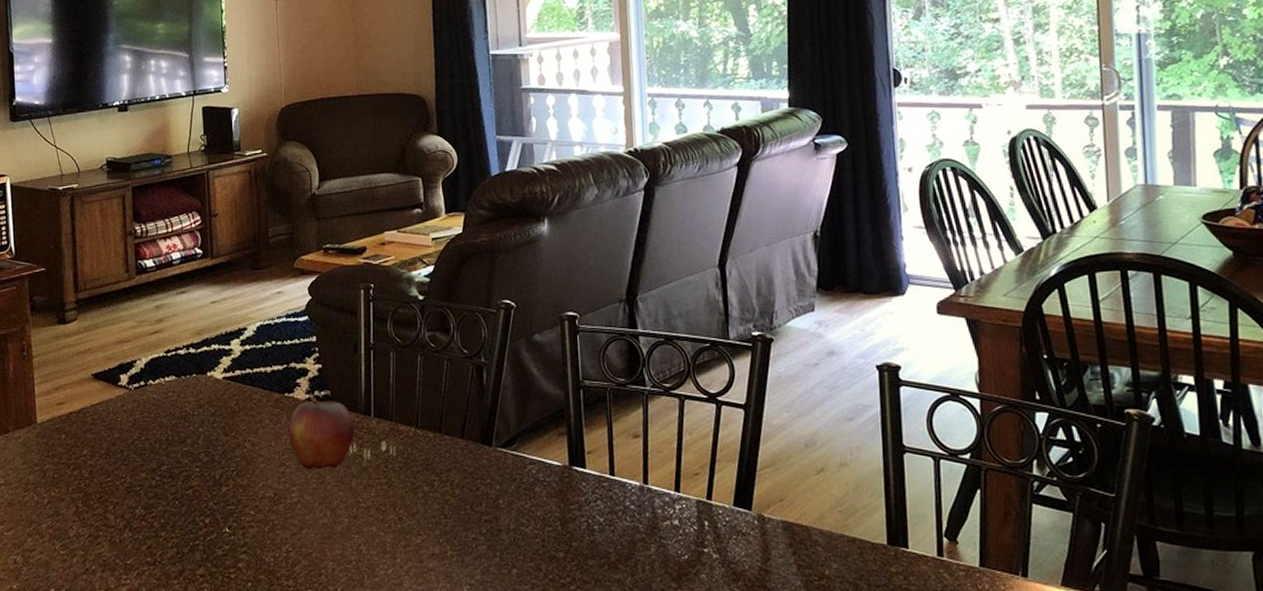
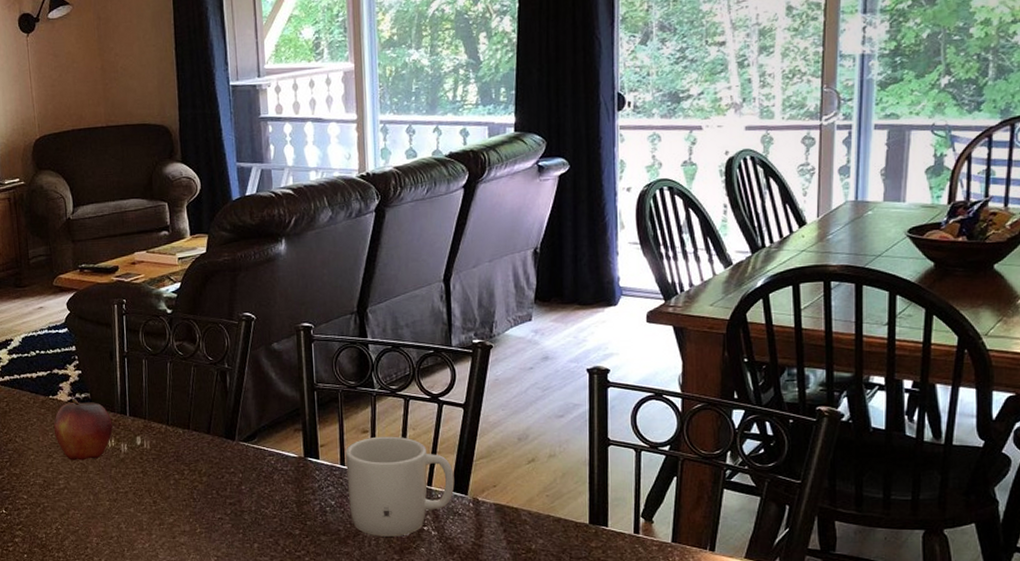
mug: none [615,441,737,560] -> present [345,436,455,537]

